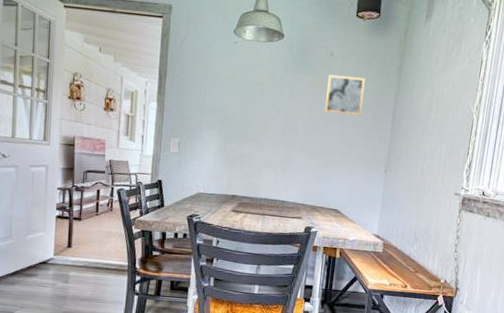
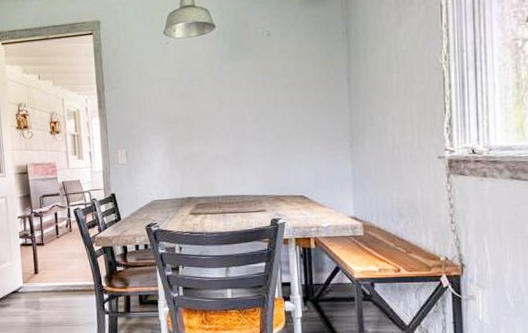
wall art: present [325,75,365,116] -> none [269,51,312,95]

